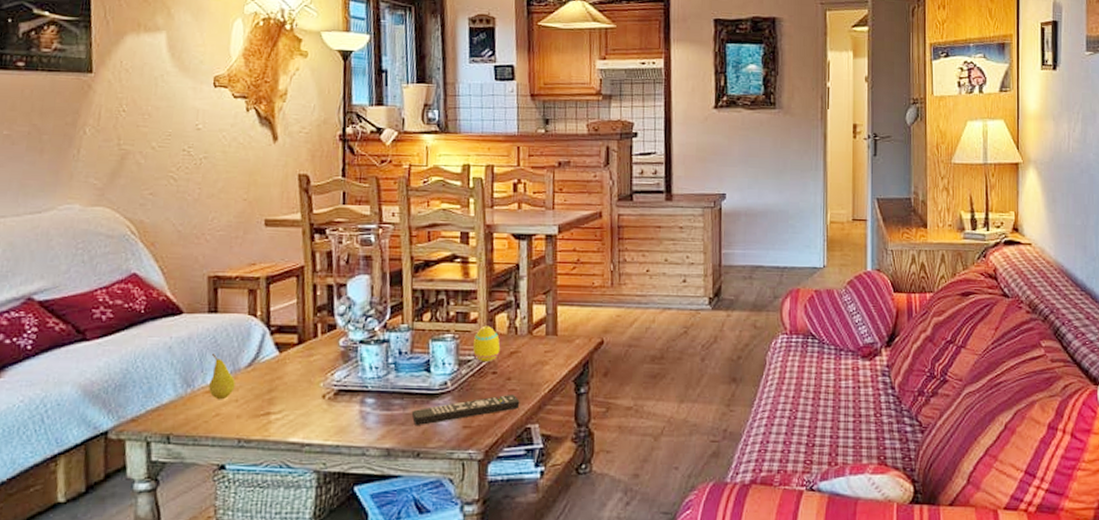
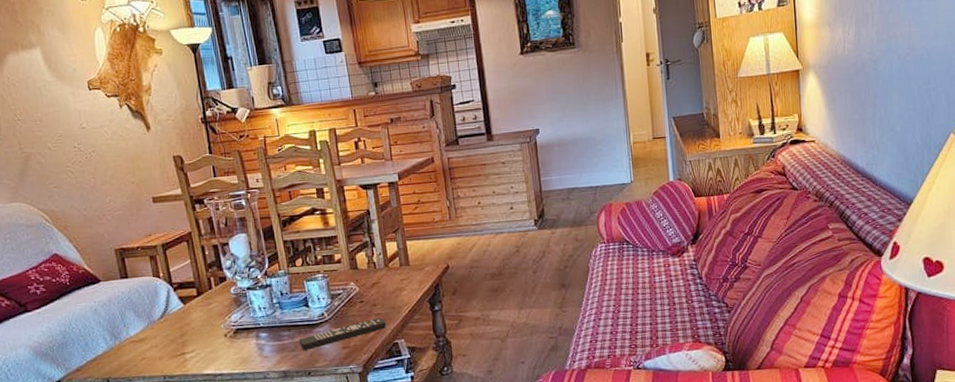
fruit: present [209,353,235,399] -> none [129,310,153,346]
egg: present [472,325,501,361] -> none [340,264,364,294]

